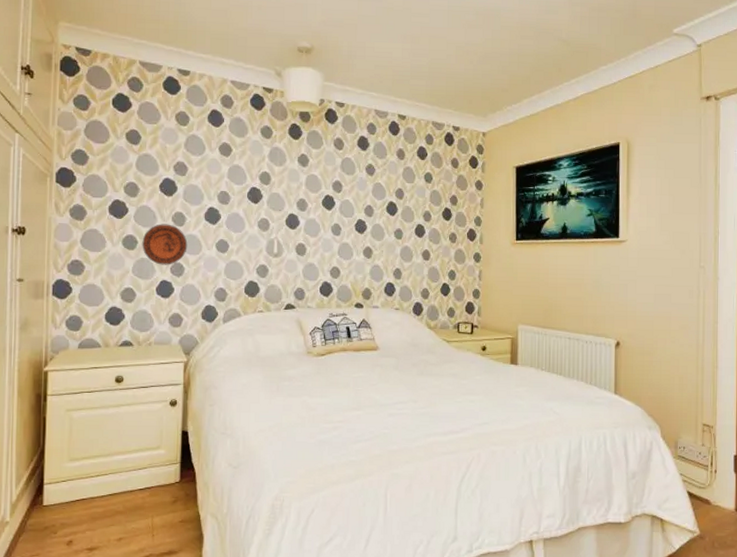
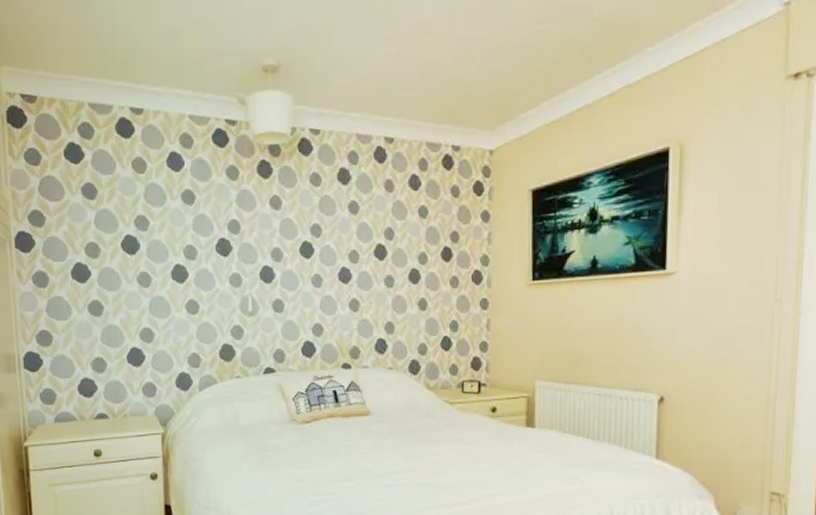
decorative plate: present [142,224,188,265] -> none [108,286,156,331]

